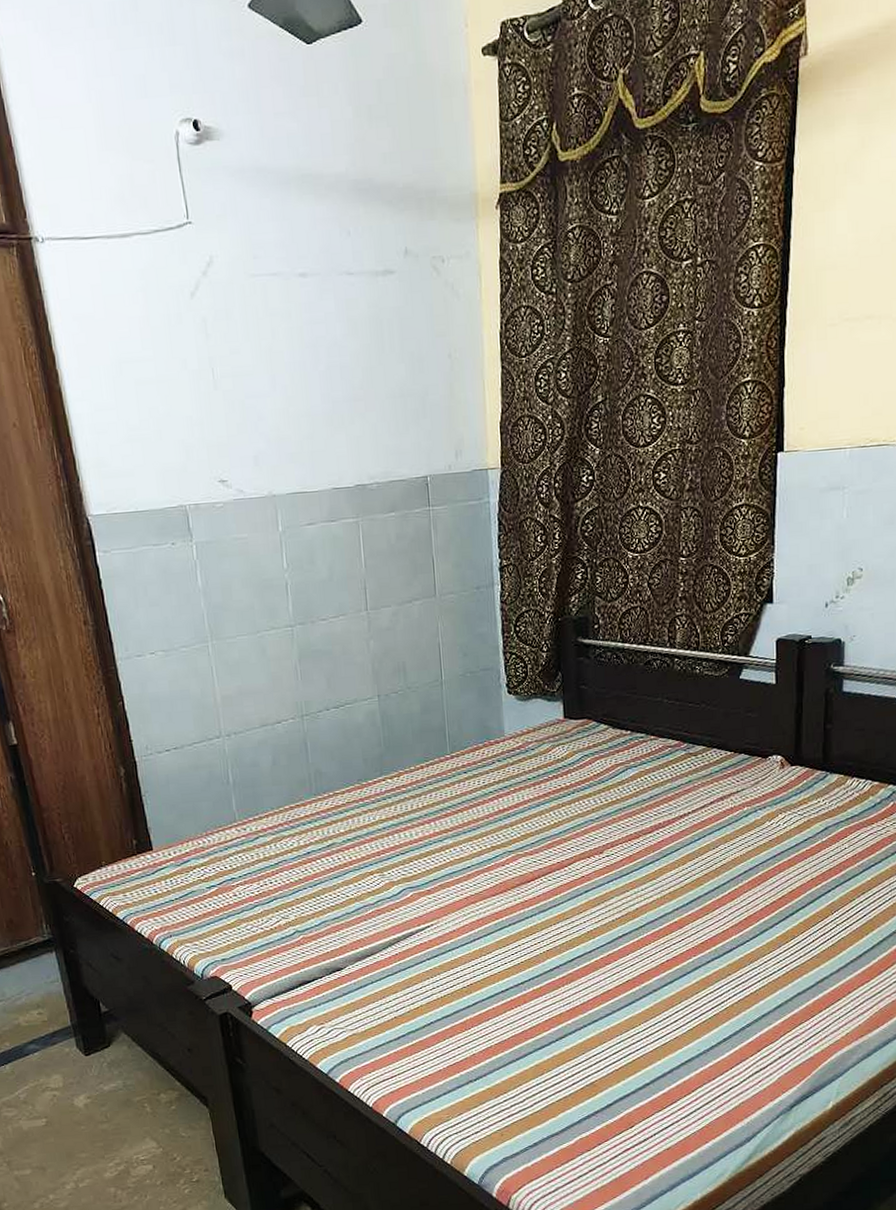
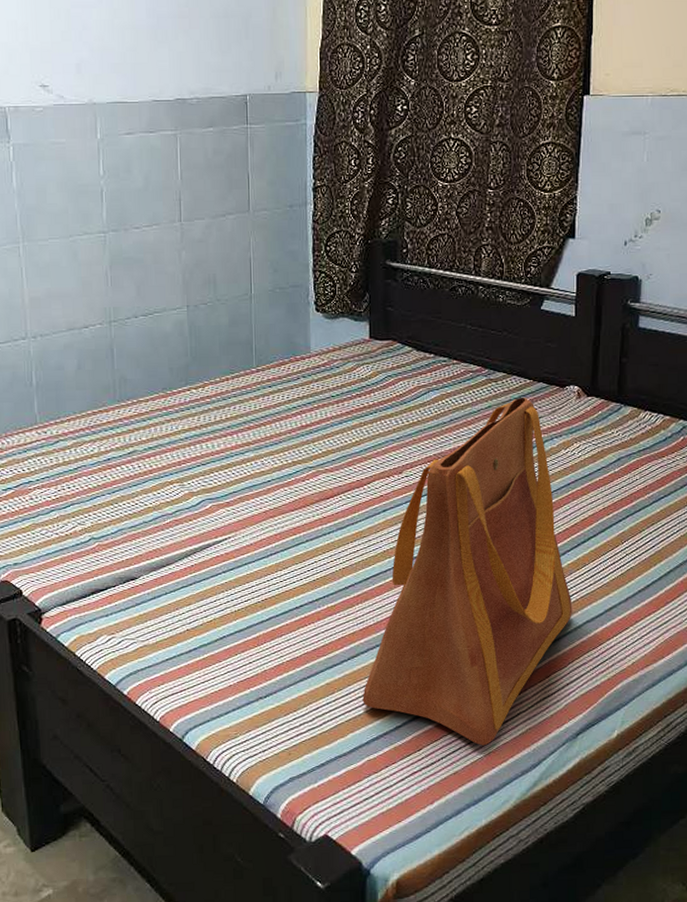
tote bag: none [572,770,783,1121] -> present [362,398,572,746]

